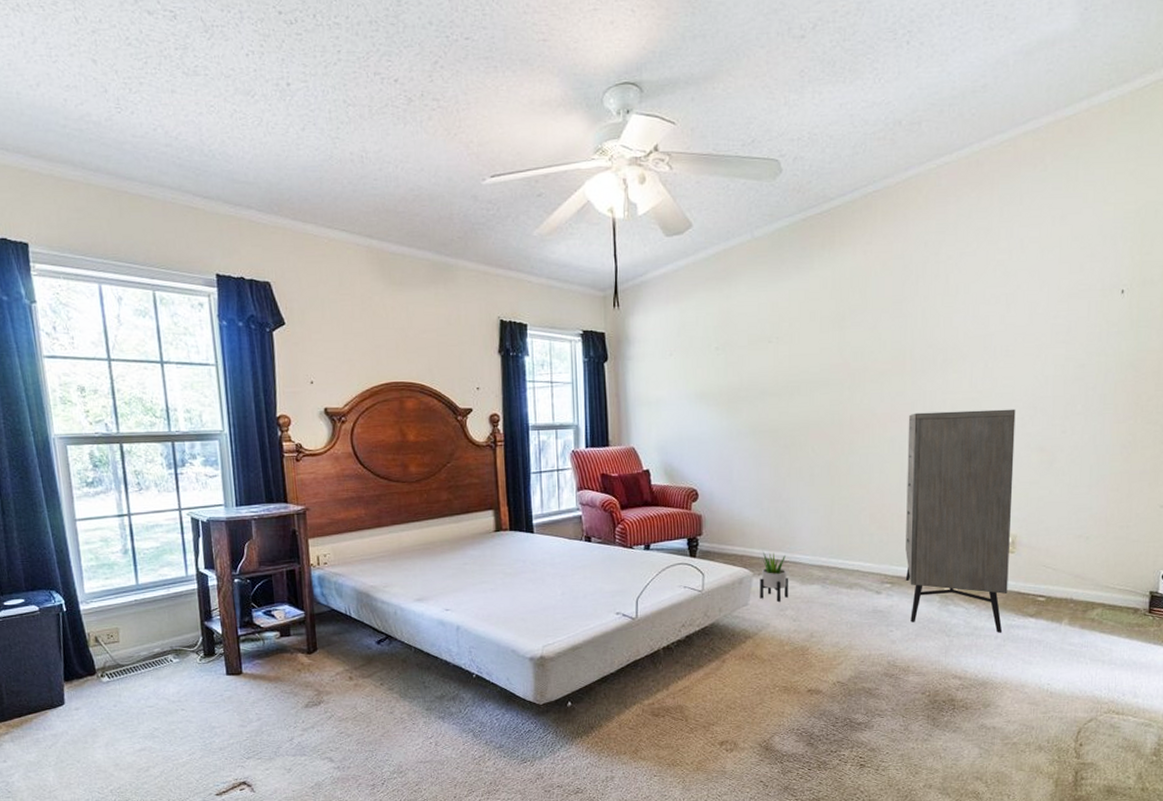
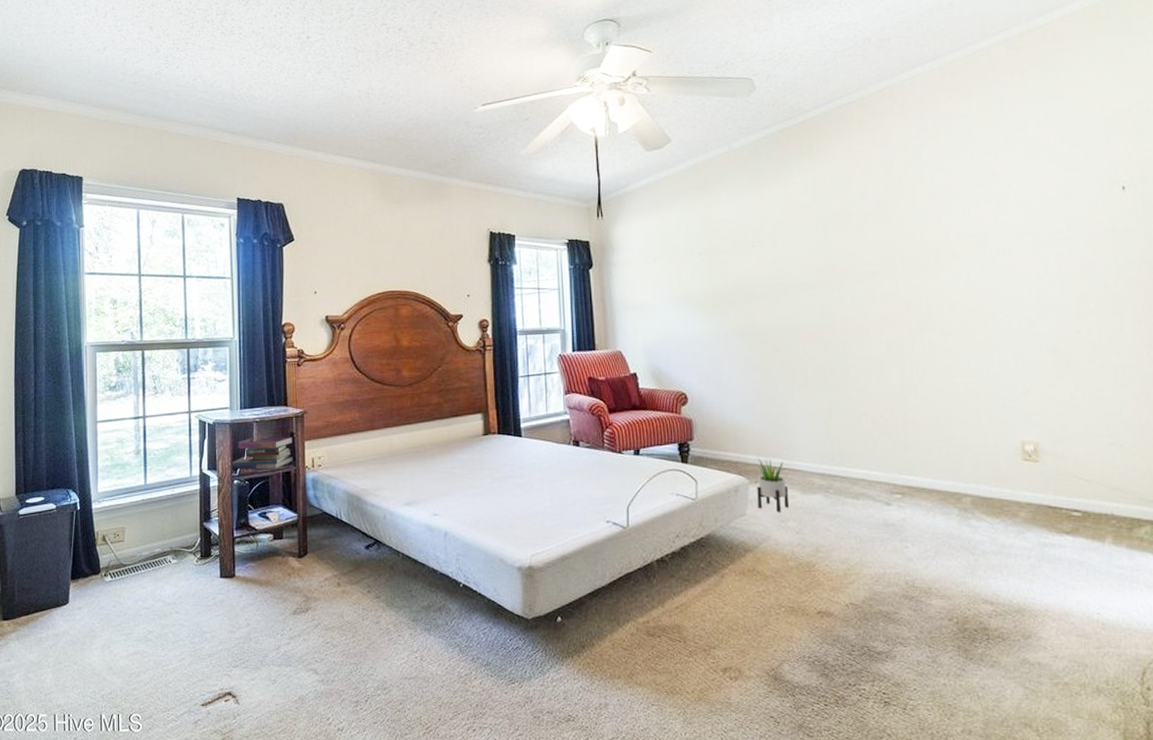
books: none [231,533,297,568] -> present [233,436,293,470]
dresser: present [905,409,1016,633] -> none [904,308,1036,552]

